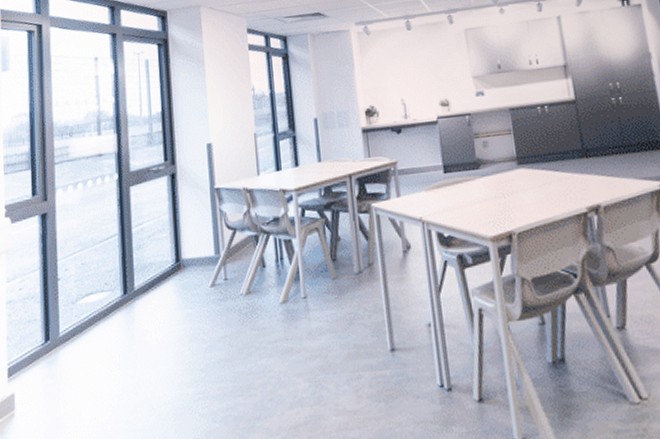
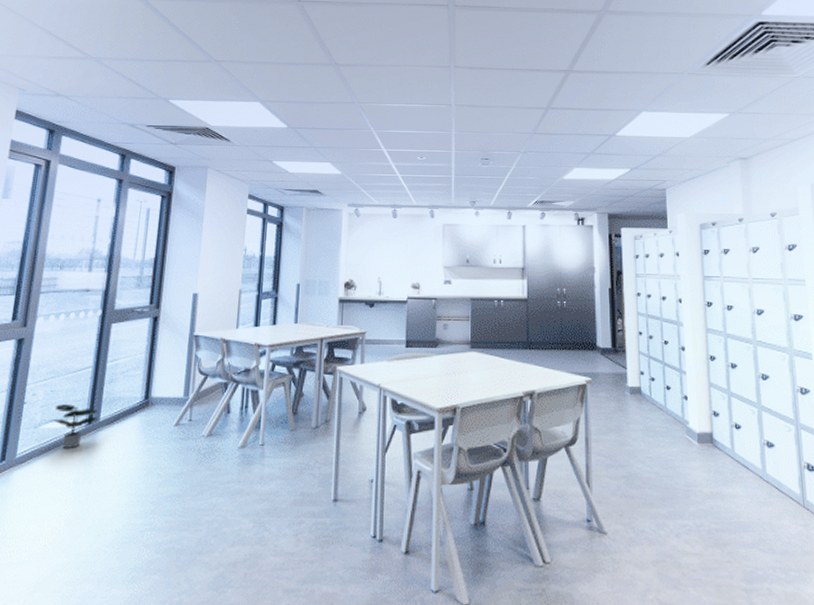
potted plant: none [88,276,134,322] -> present [54,404,99,448]

